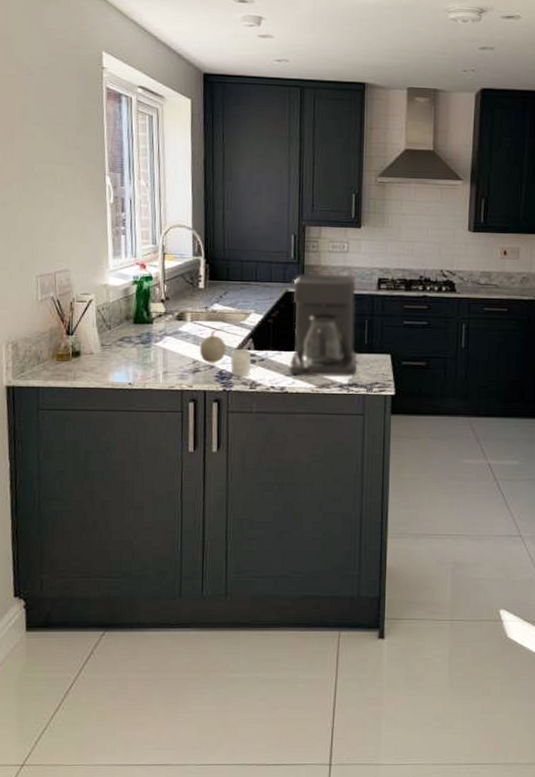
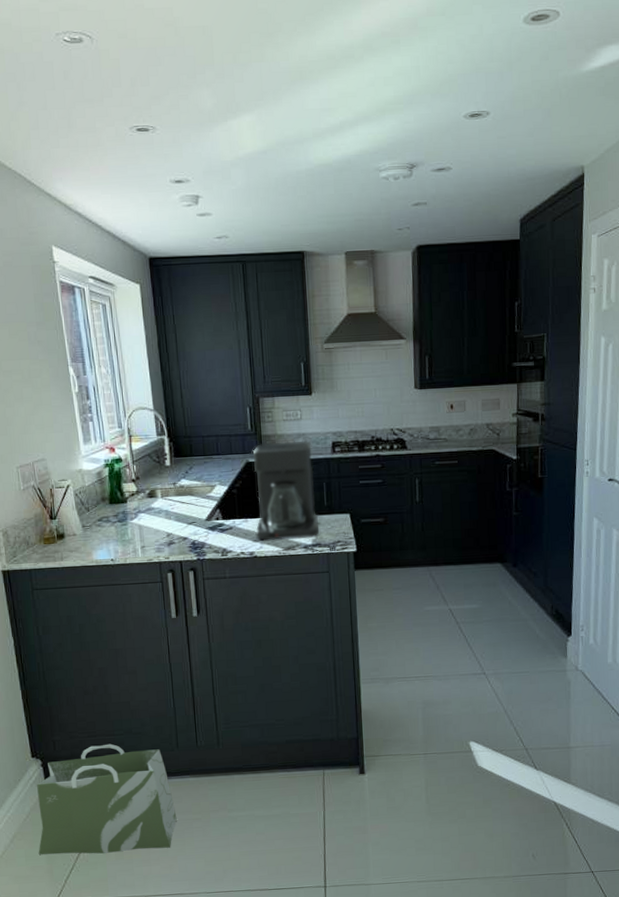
grocery bag: none [8,587,171,713] -> present [37,743,177,855]
fruit: present [199,327,226,363] -> none [171,500,197,535]
mug: present [229,349,260,376] -> none [201,519,229,545]

